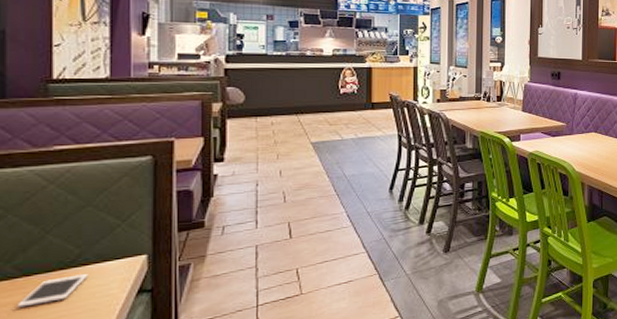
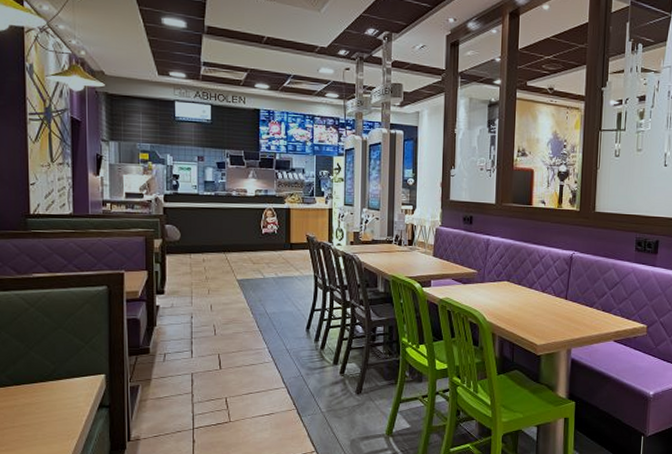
cell phone: present [17,274,89,308] -> none [10,387,62,411]

